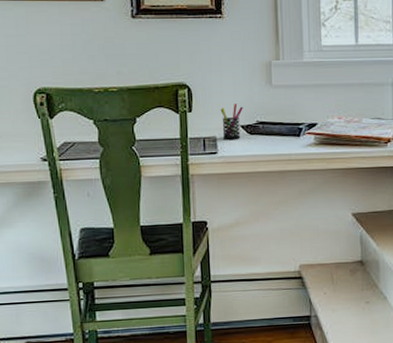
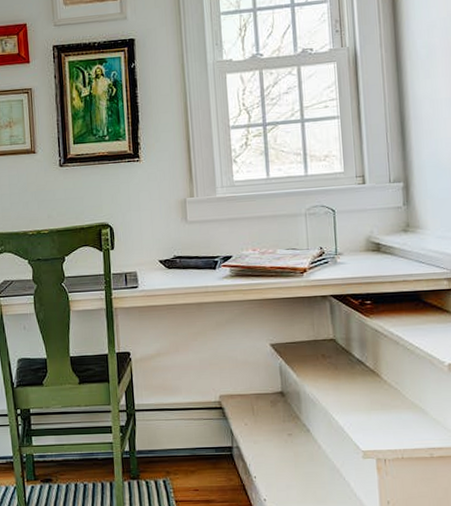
pen holder: present [220,104,243,139] -> none [139,240,161,274]

